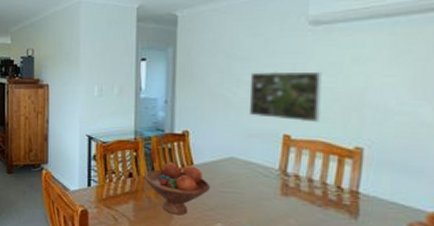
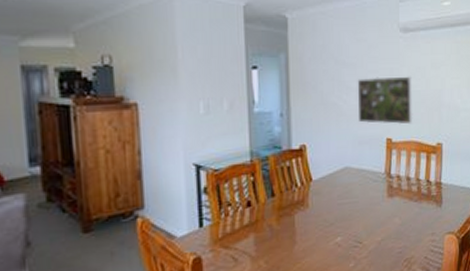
fruit bowl: present [145,162,210,216] -> none [264,181,329,239]

